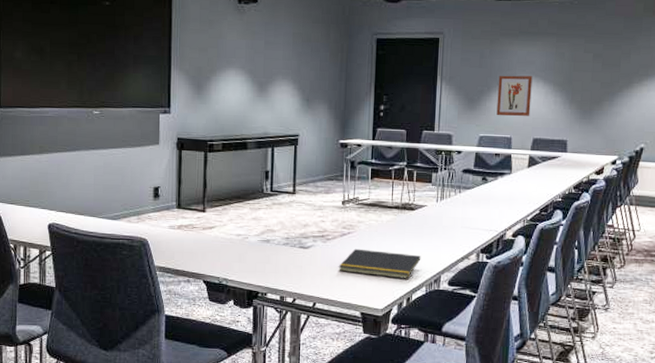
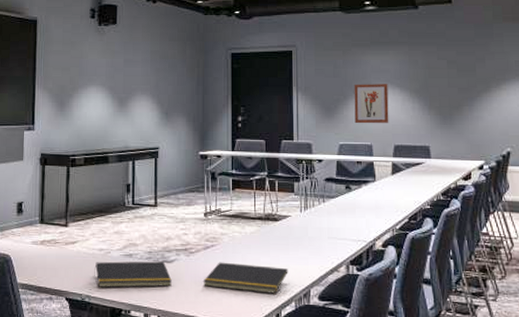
notepad: none [231,246,308,272] -> present [94,261,172,288]

